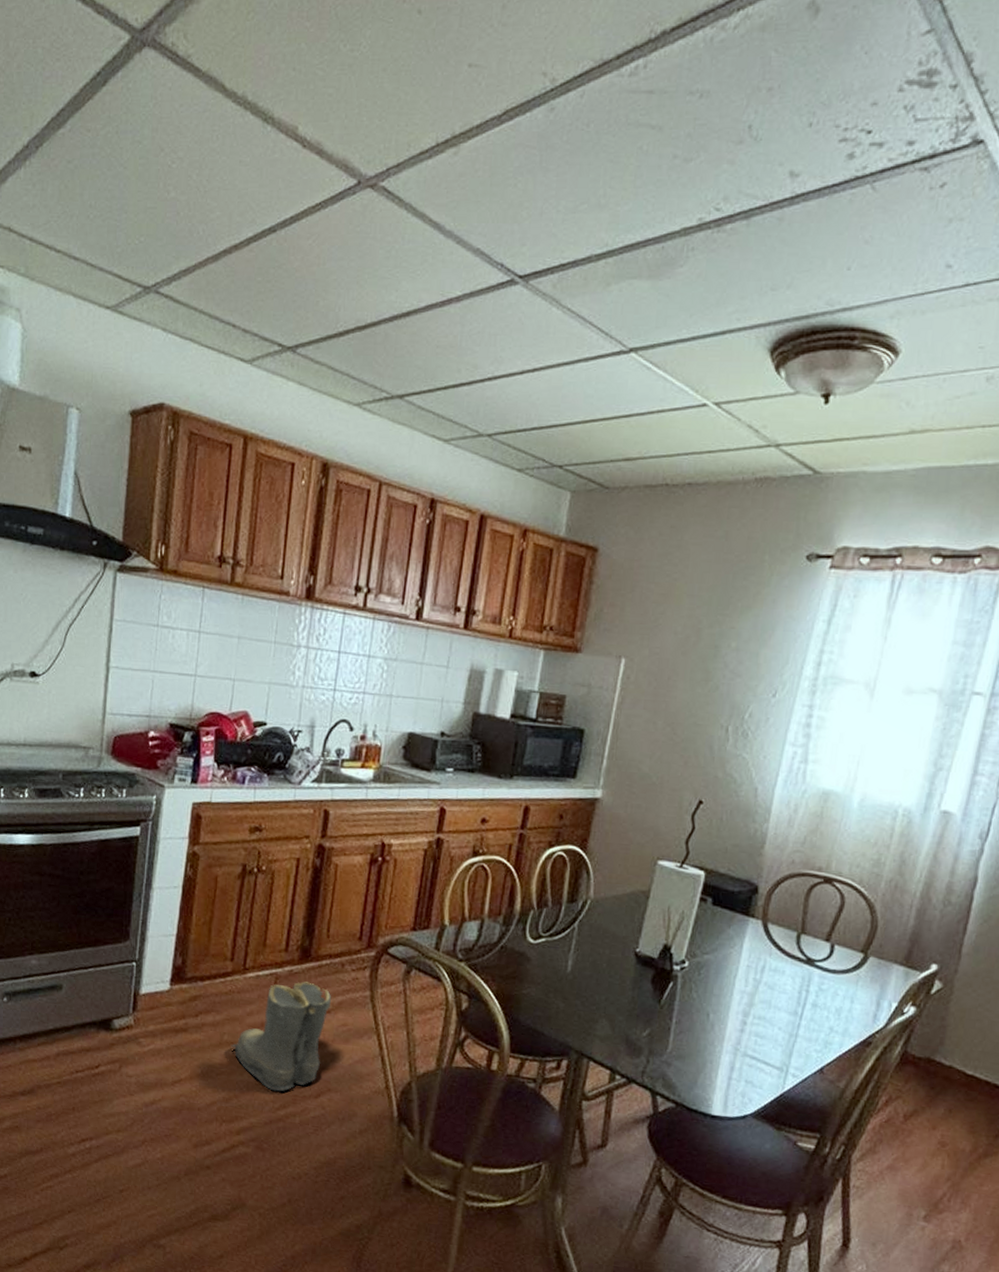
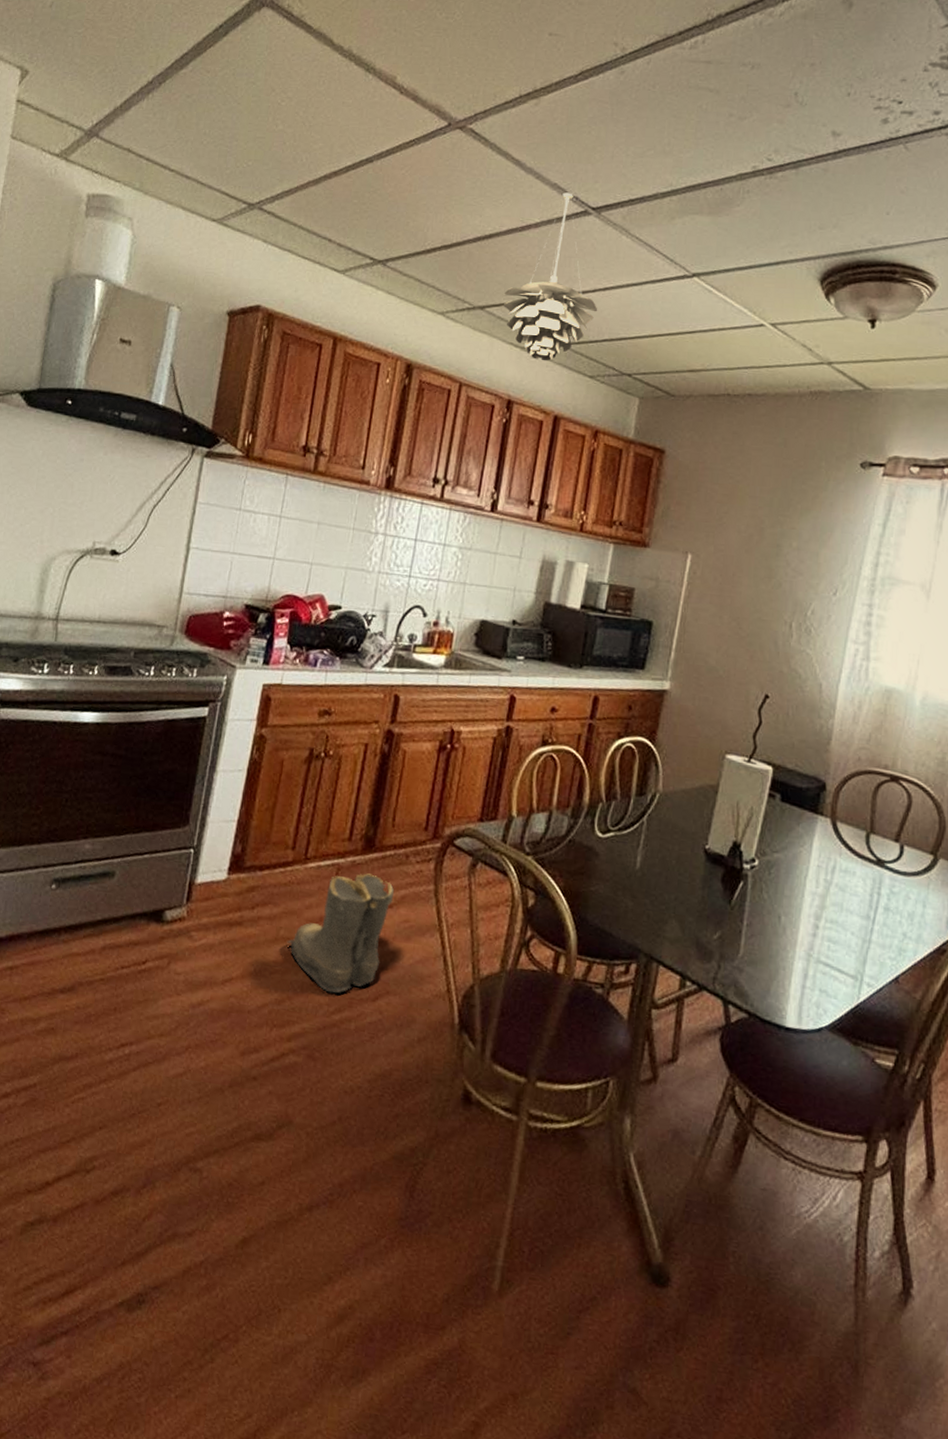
pendant light: none [423,259,526,455] -> present [503,192,598,361]

